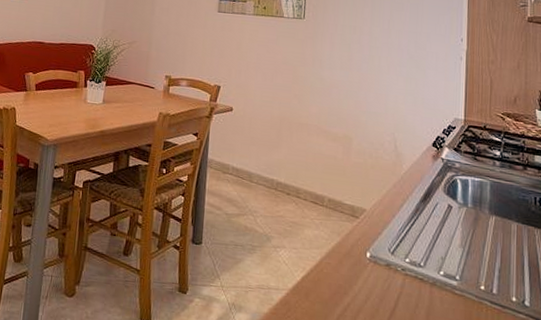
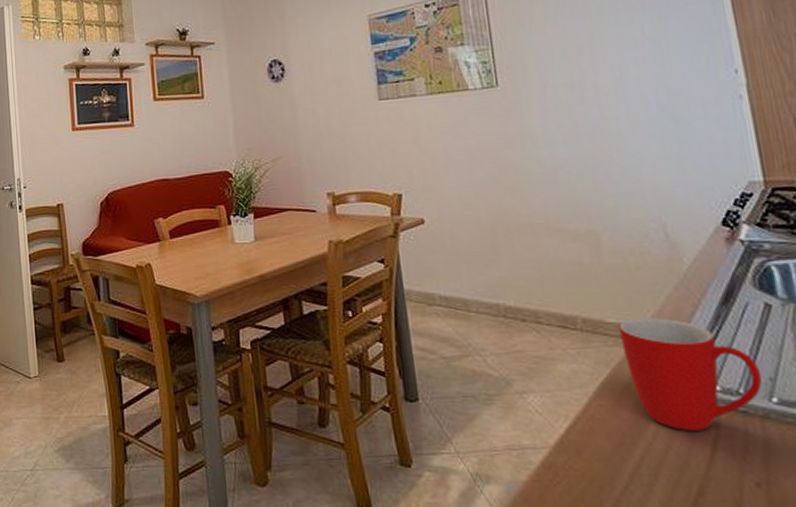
mug: none [351,203,437,290] -> present [619,318,763,432]

